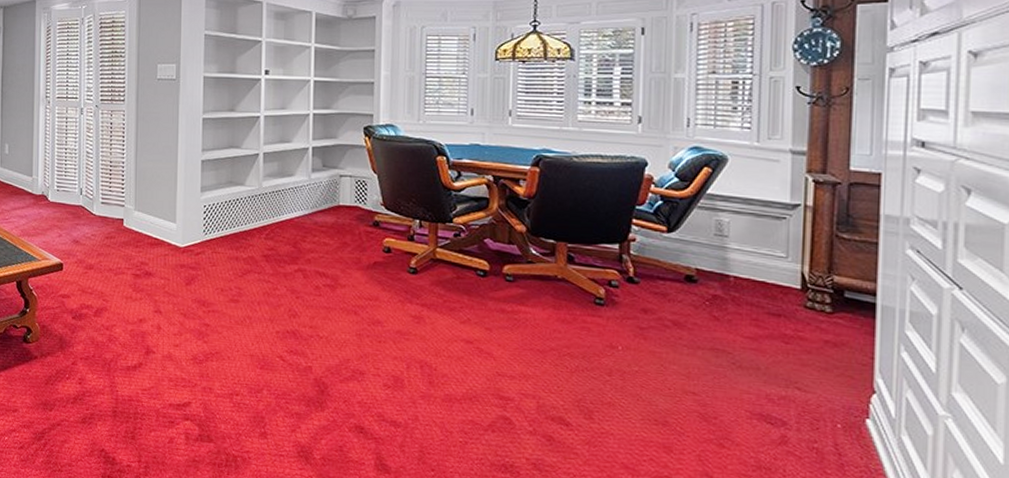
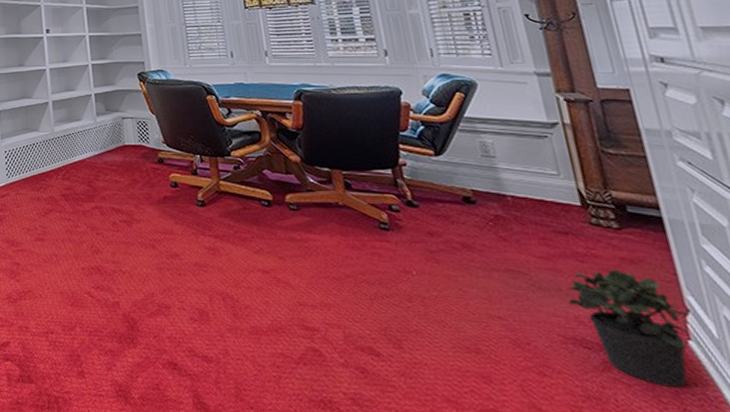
potted plant: none [764,351,876,461] -> present [569,269,691,388]

